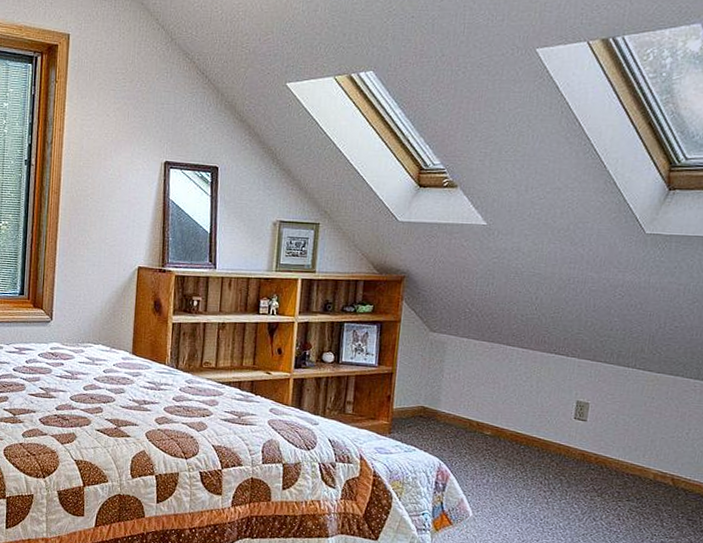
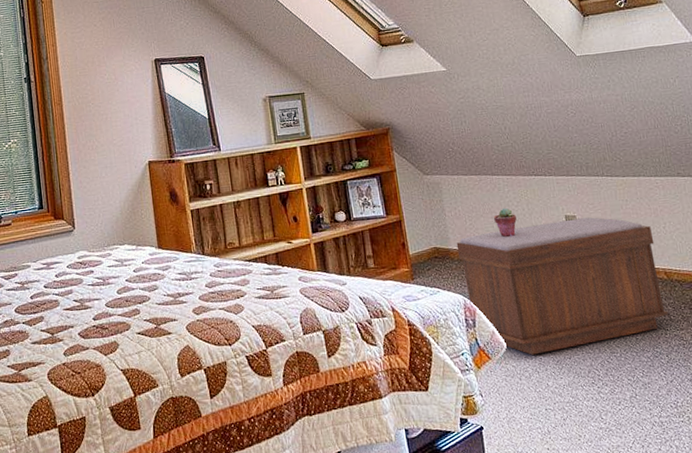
bench: none [444,402,672,532] -> present [456,217,669,355]
potted succulent: none [495,380,521,411] -> present [494,207,517,237]

